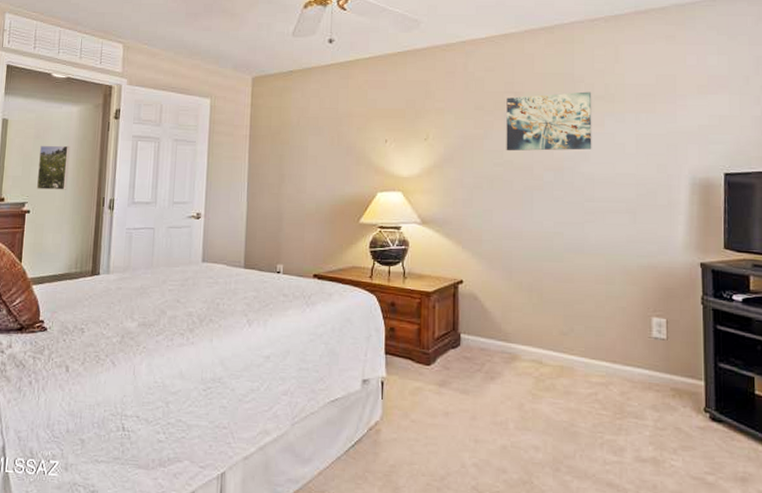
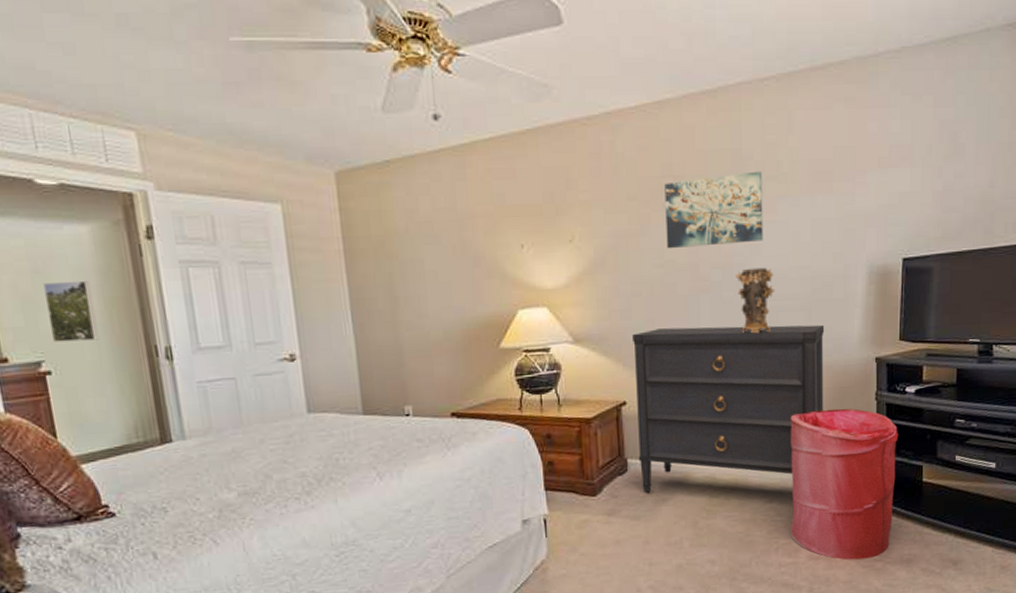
dresser: none [470,218,650,369] -> present [633,324,825,492]
decorative vase: none [565,172,602,231] -> present [735,267,775,334]
laundry hamper: none [615,308,727,470] -> present [790,408,899,560]

